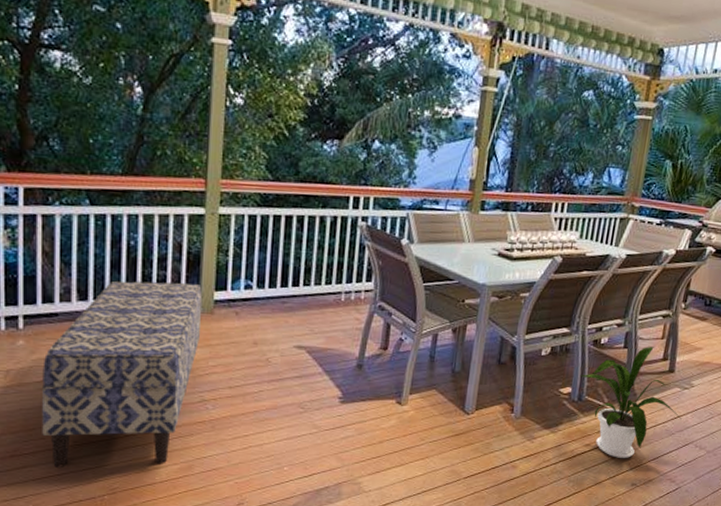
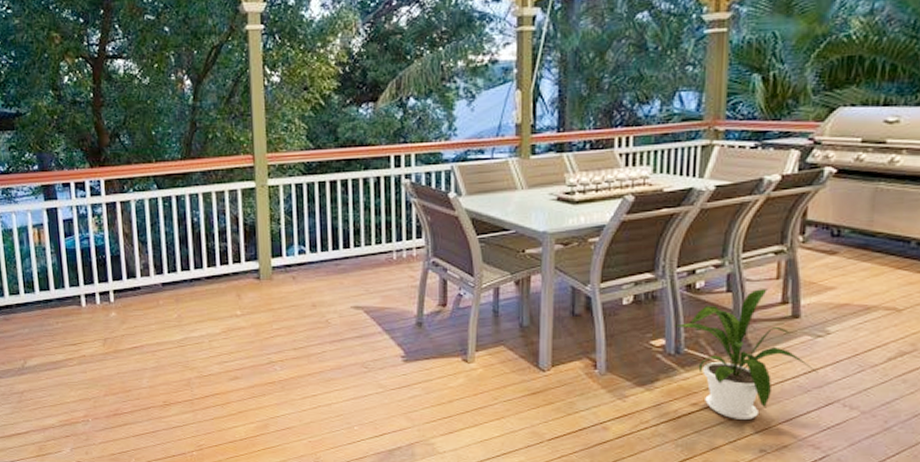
bench: present [42,281,202,467] -> none [132,253,262,425]

